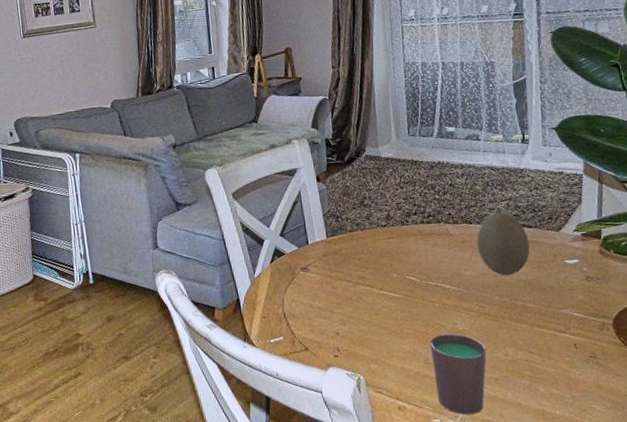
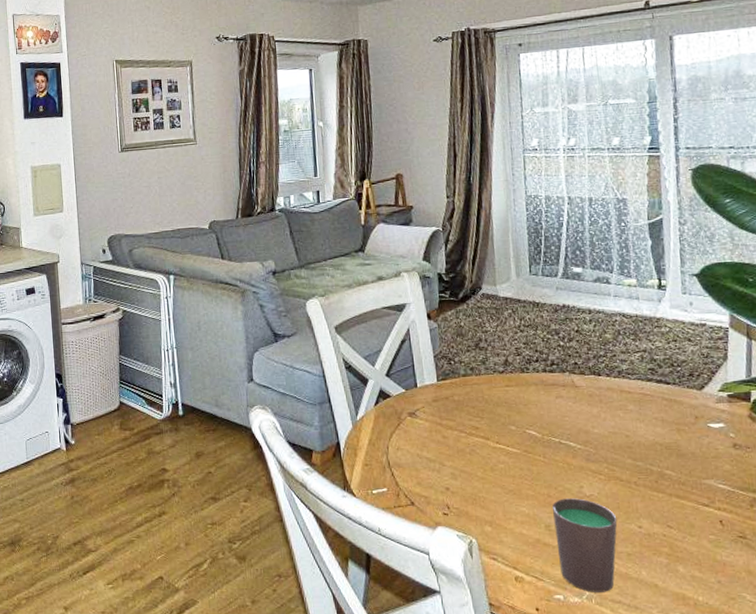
decorative egg: present [477,211,530,276] -> none [606,364,668,437]

